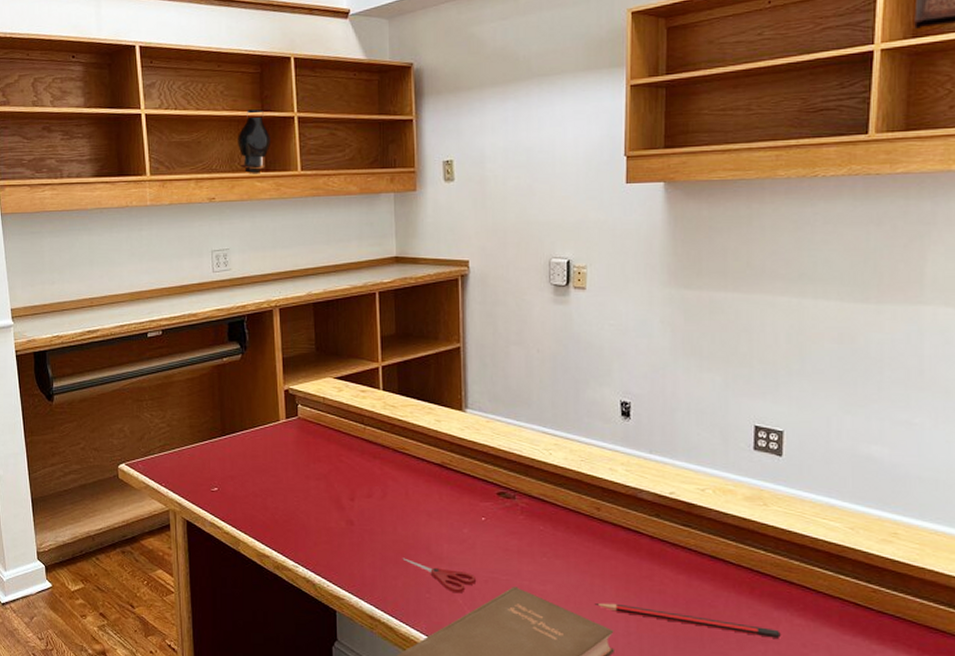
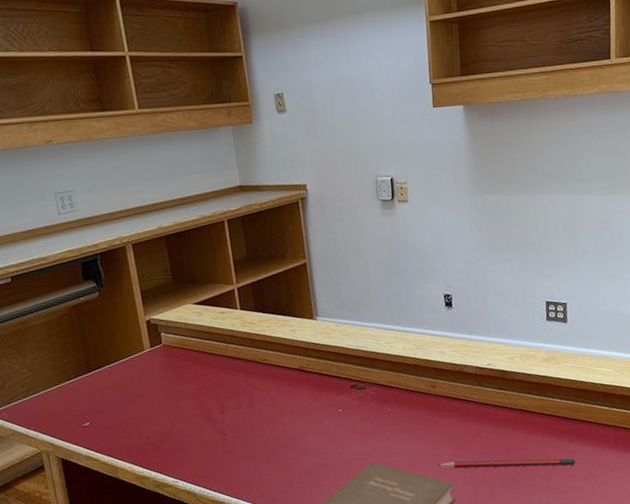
vase: present [238,108,271,174] -> none [68,49,105,114]
scissors: present [402,558,476,594] -> none [273,456,339,478]

